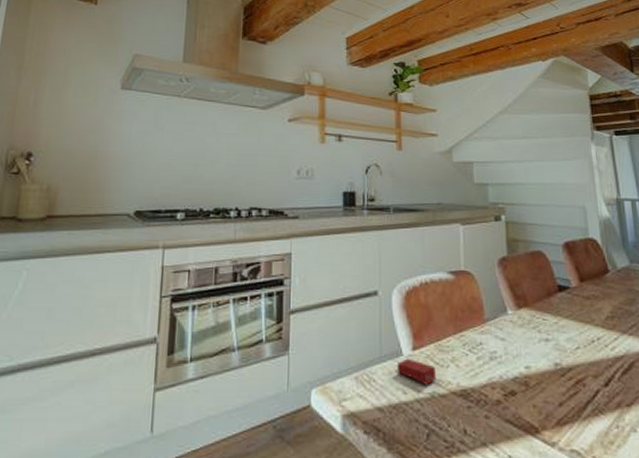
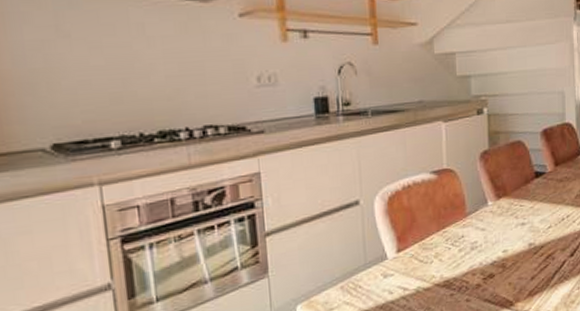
candle: present [396,358,444,385] -> none [382,260,428,283]

